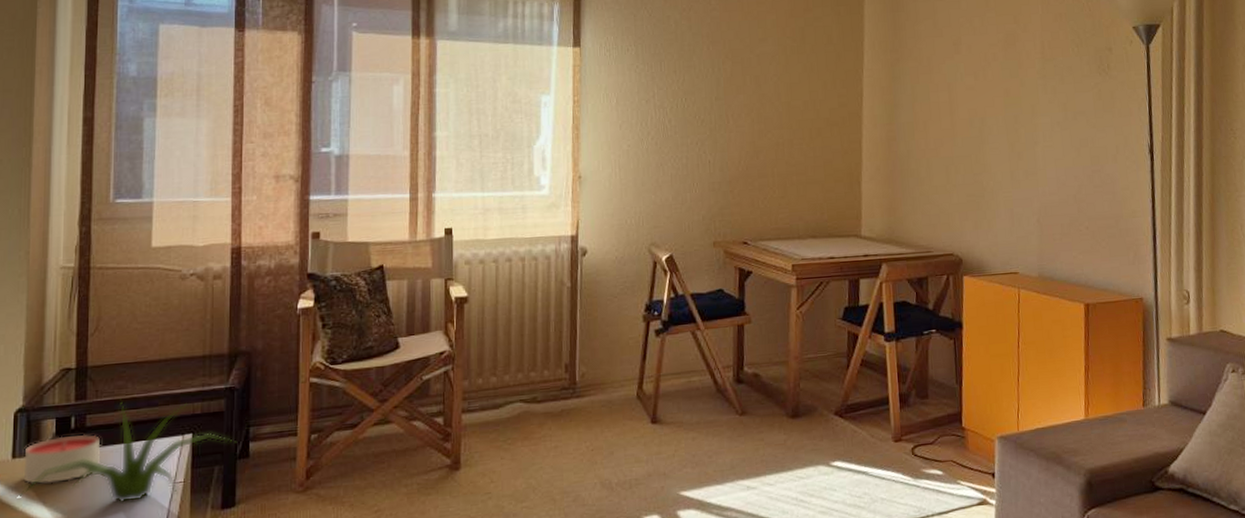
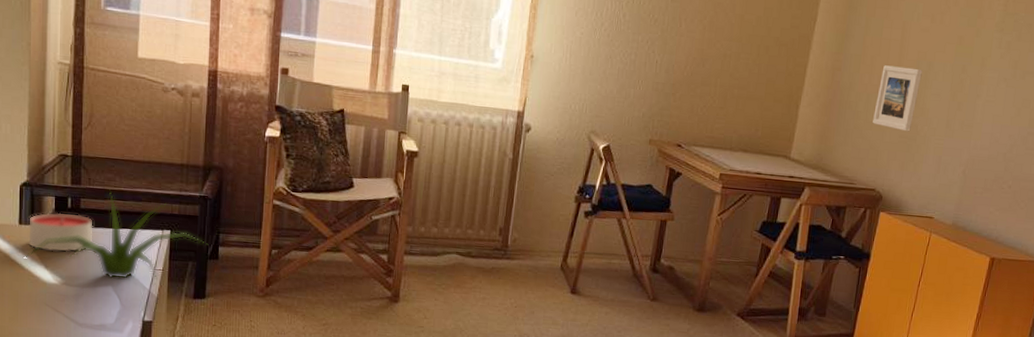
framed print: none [936,126,977,190] -> present [872,65,922,132]

